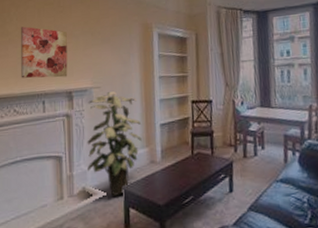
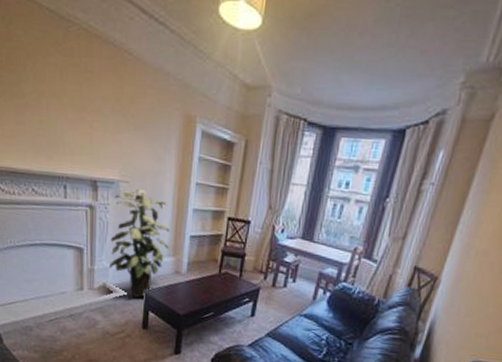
wall art: present [21,26,68,78] -> none [39,89,94,163]

